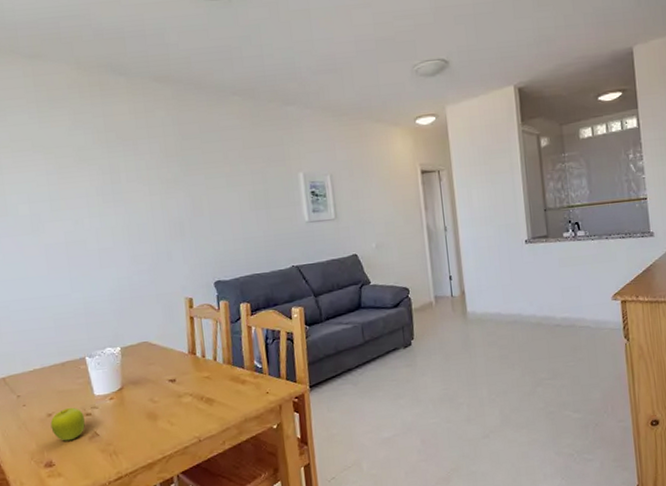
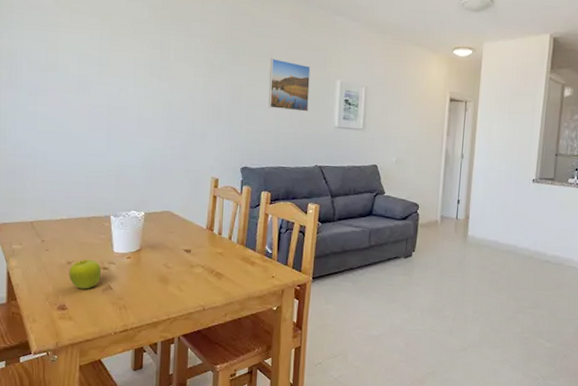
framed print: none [225,161,275,214] -> present [268,58,311,112]

